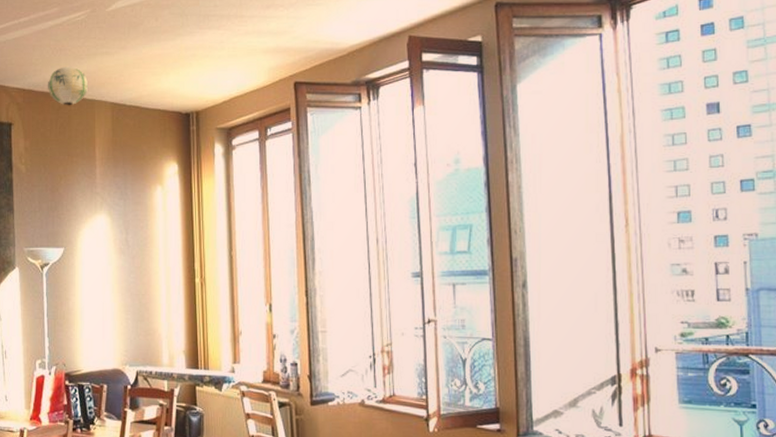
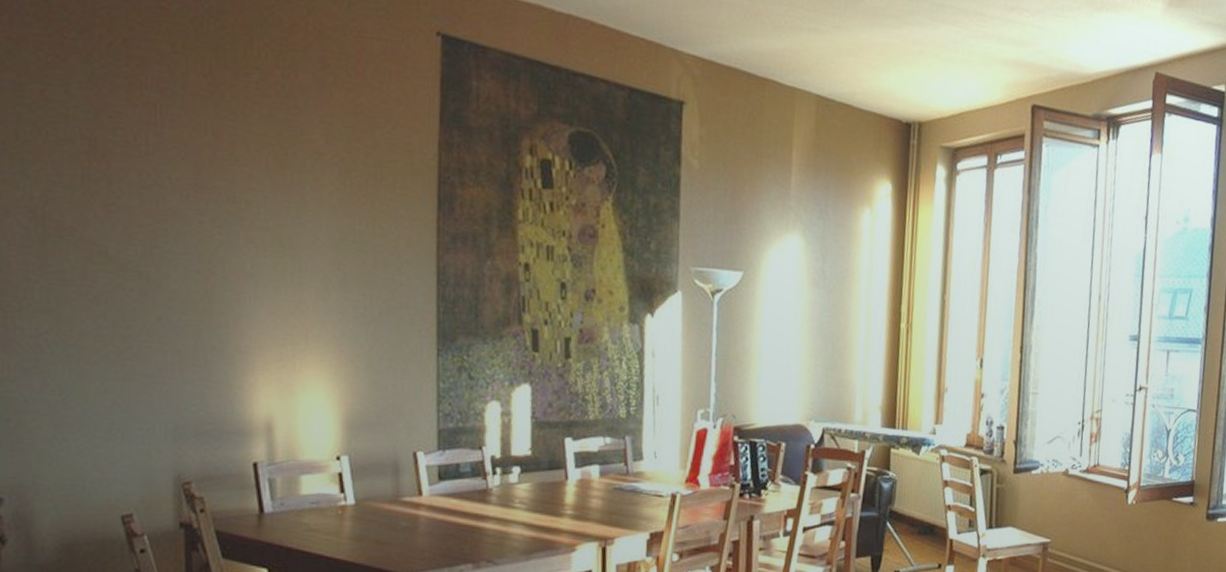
paper lantern: present [48,66,88,106] -> none [735,37,789,91]

